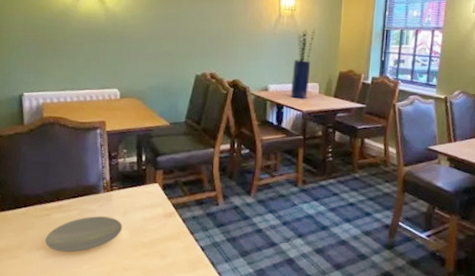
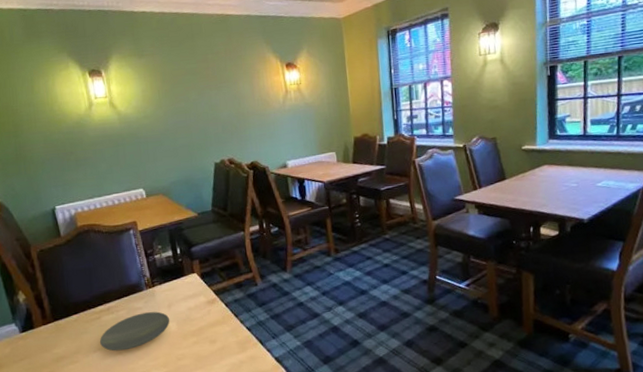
vase: present [291,29,315,99] -> none [307,100,327,171]

